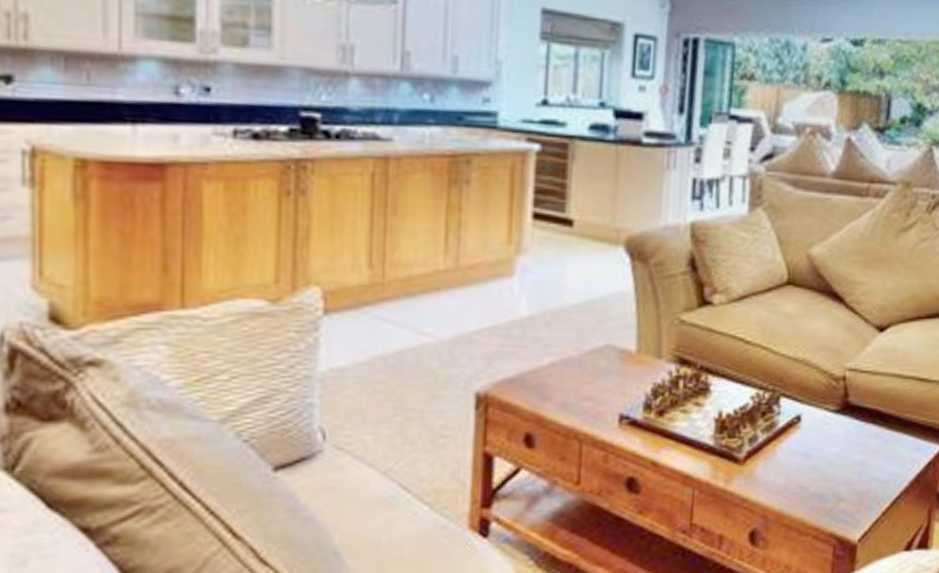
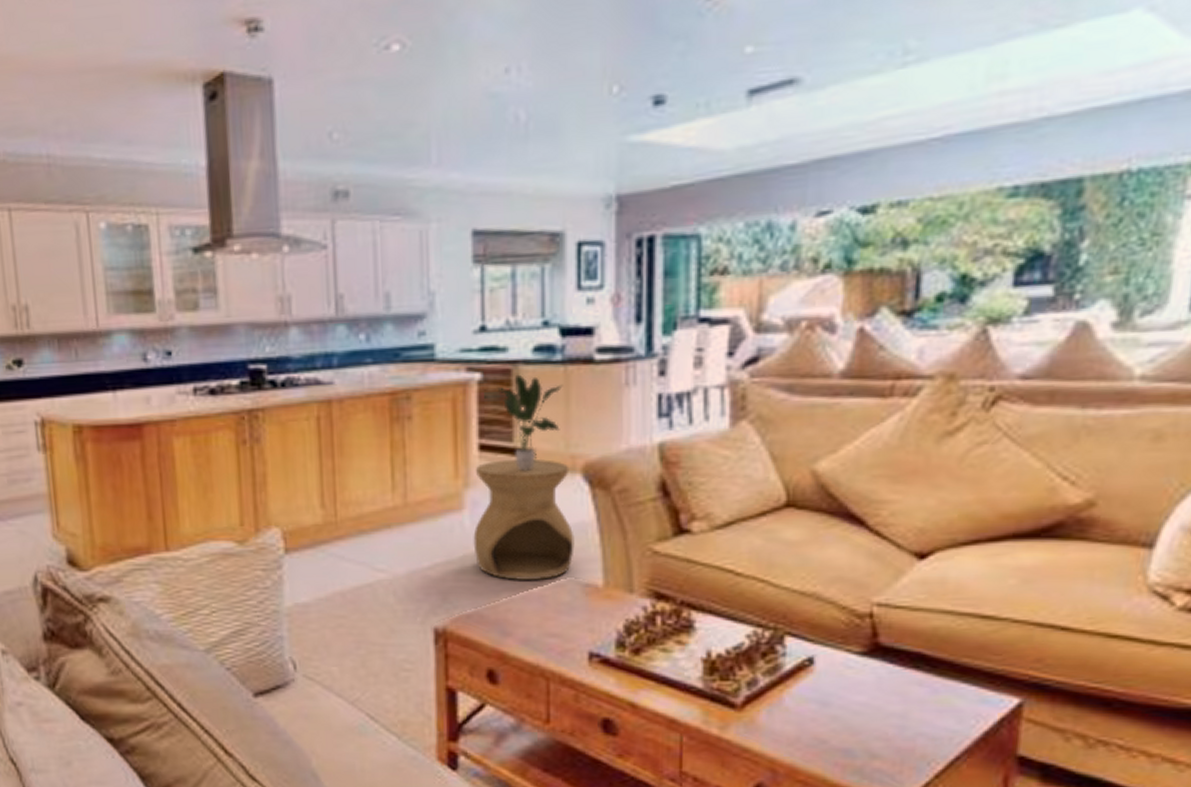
side table: none [520,229,614,345] -> present [473,459,575,580]
potted plant: none [553,149,614,241] -> present [497,374,563,471]

